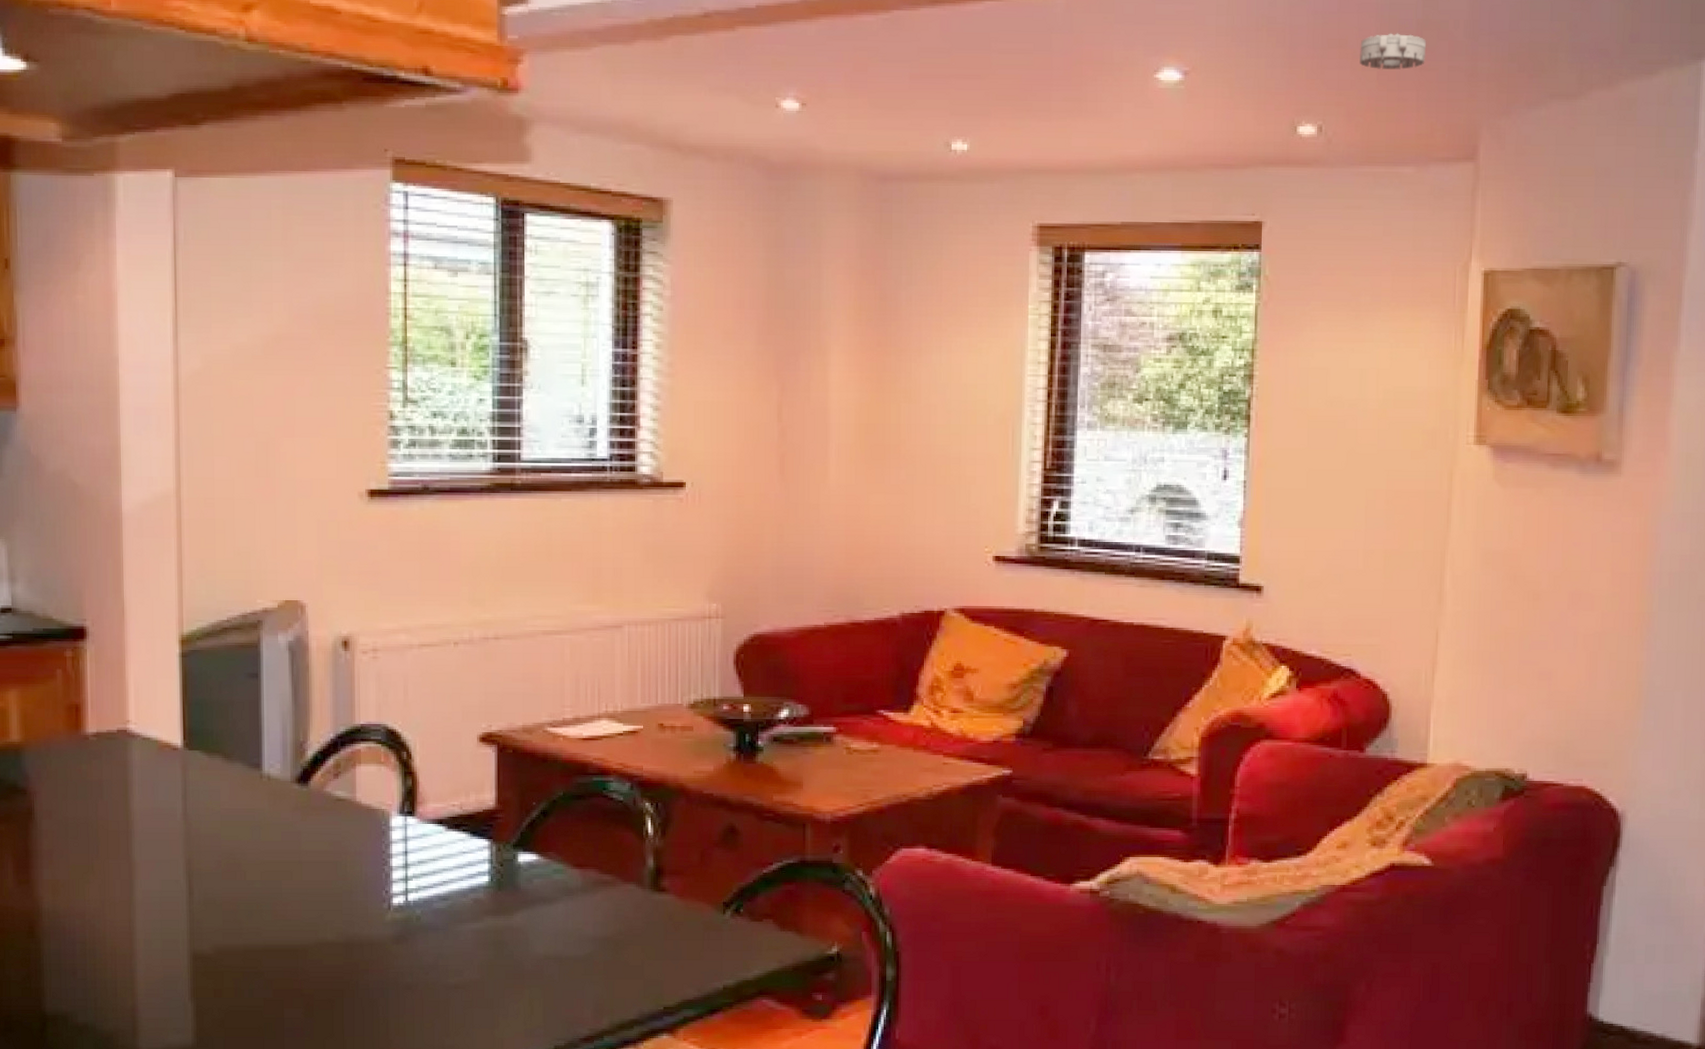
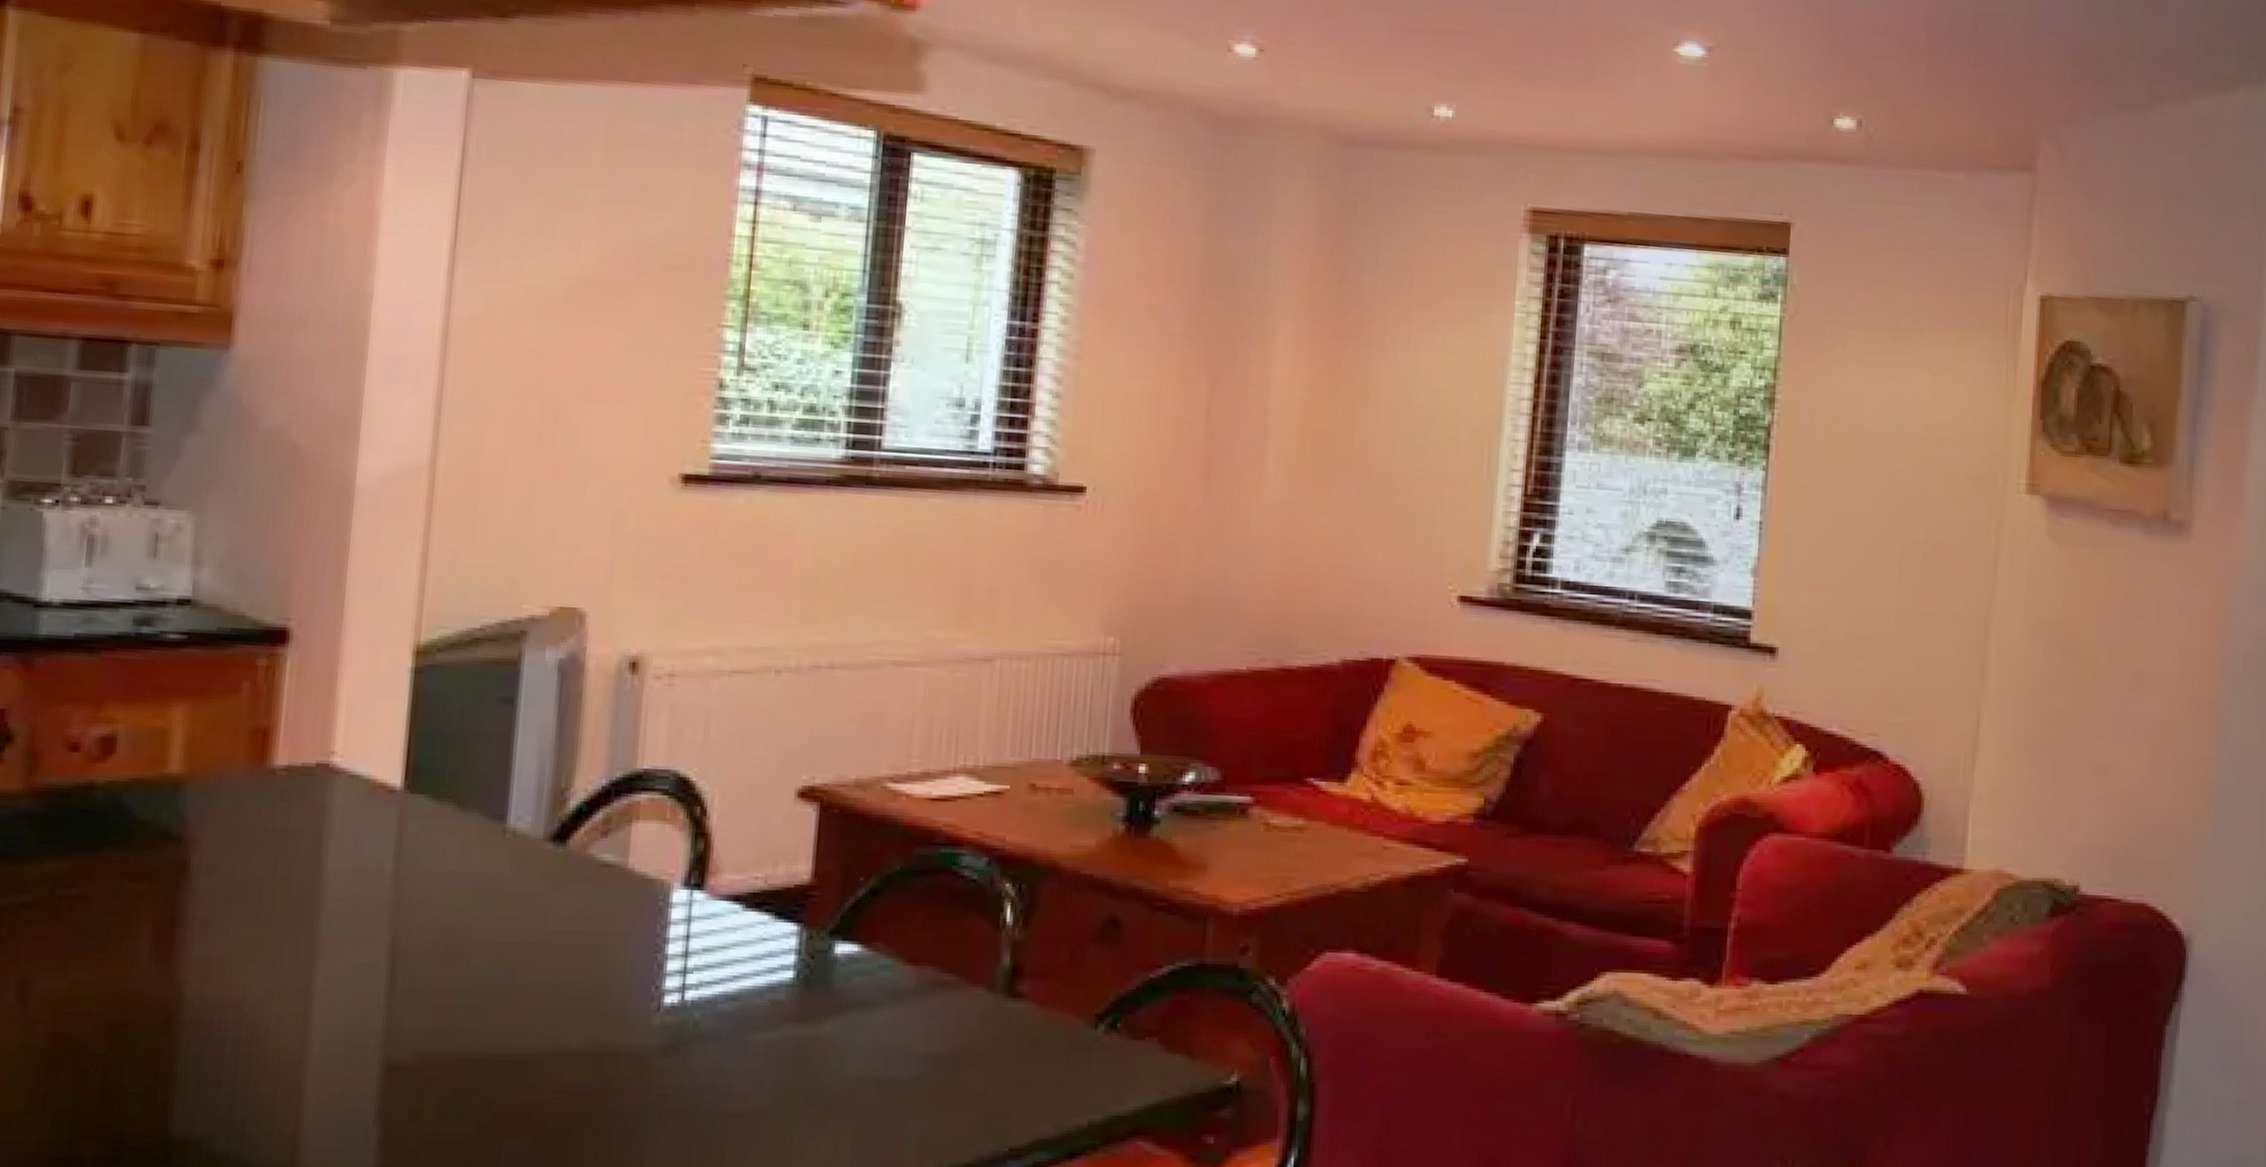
smoke detector: present [1359,33,1427,70] -> none [1906,23,1982,64]

